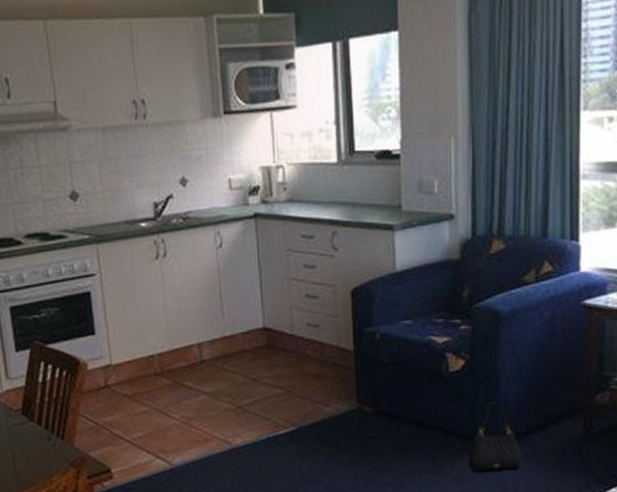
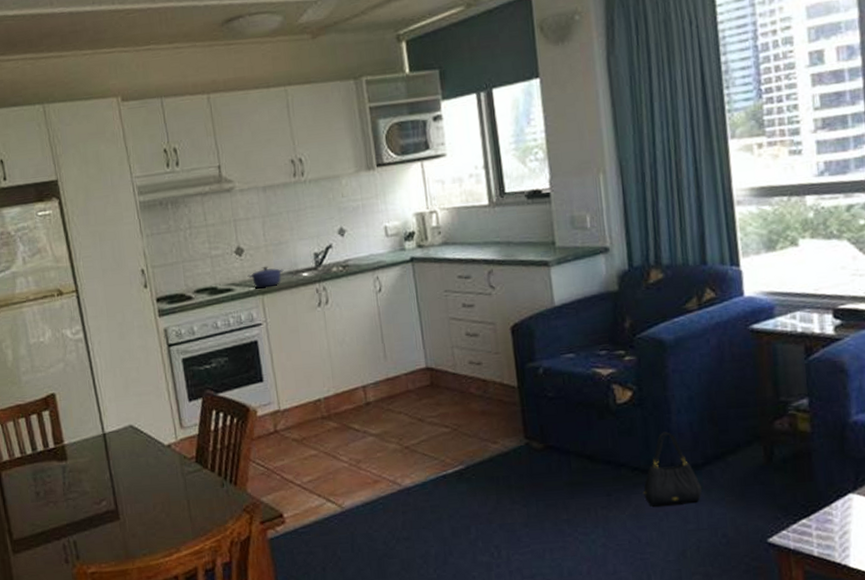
cooking pot: none [82,213,121,238] -> present [247,266,284,289]

